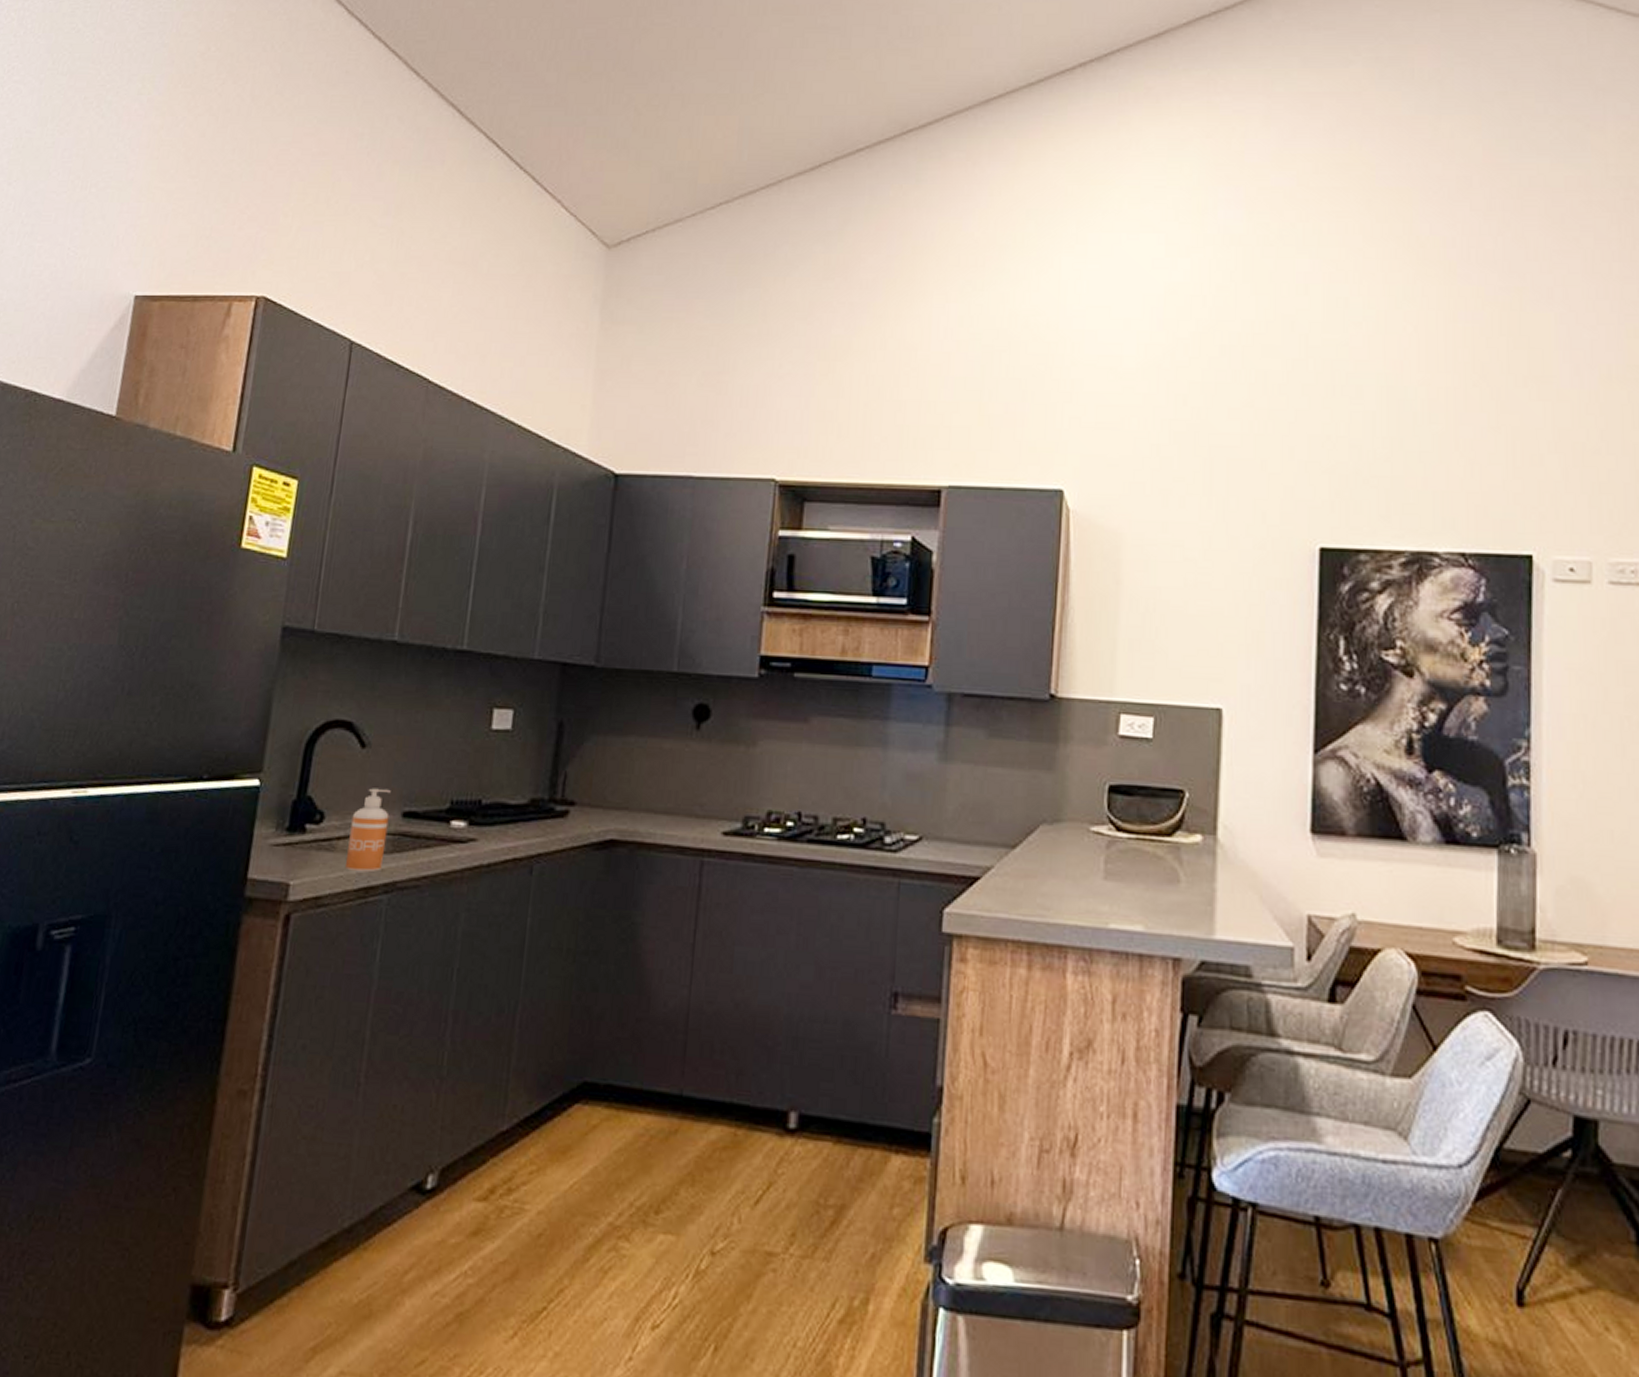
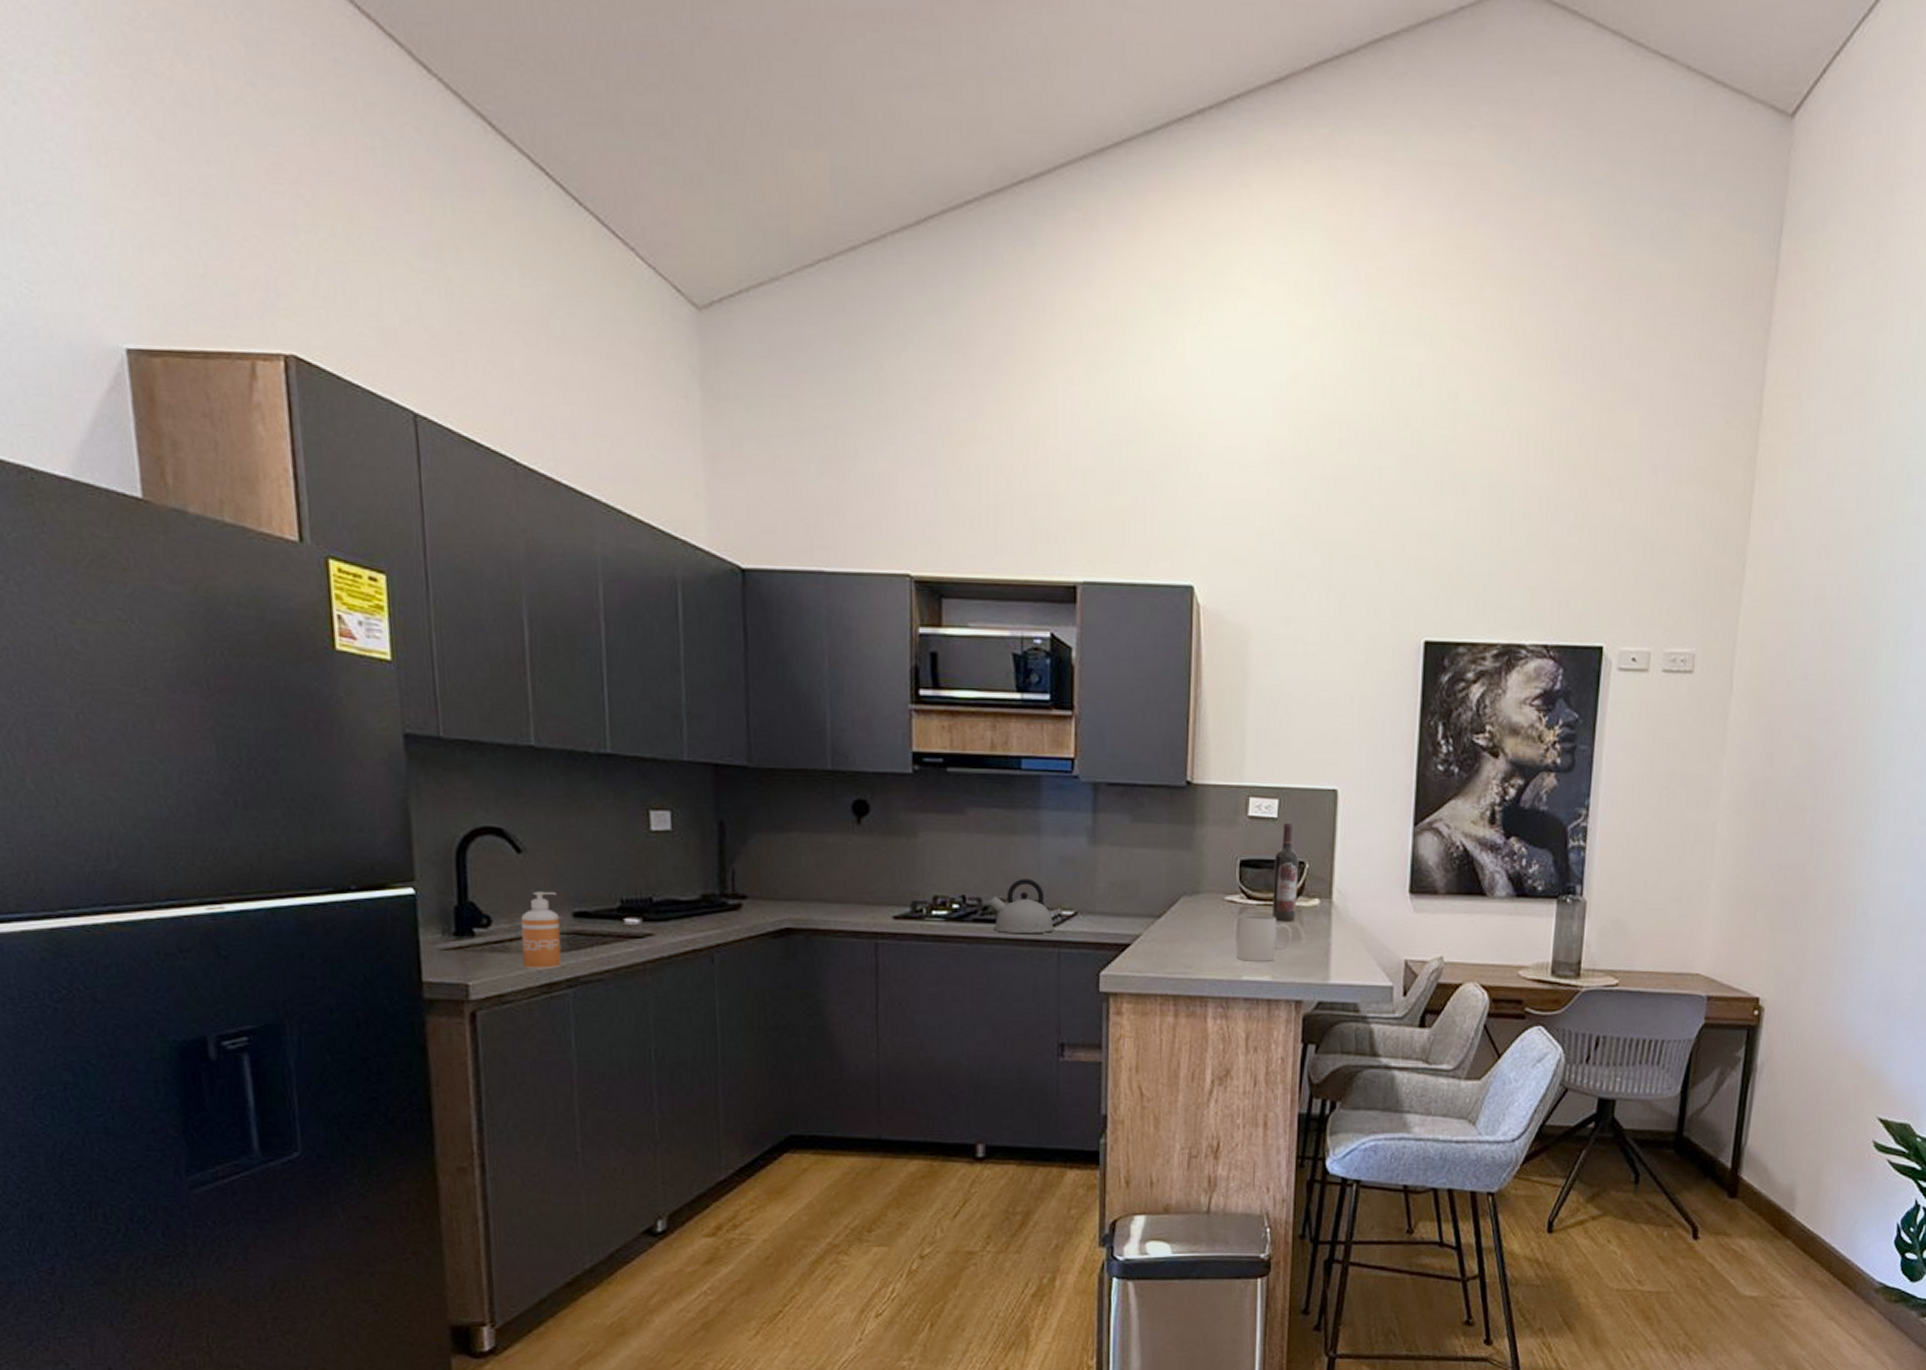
kettle: none [825,796,895,860] -> present [988,878,1054,934]
mug: none [1101,848,1170,908] -> present [1235,914,1293,962]
wine bottle: none [1145,745,1178,861] -> present [1271,823,1299,922]

